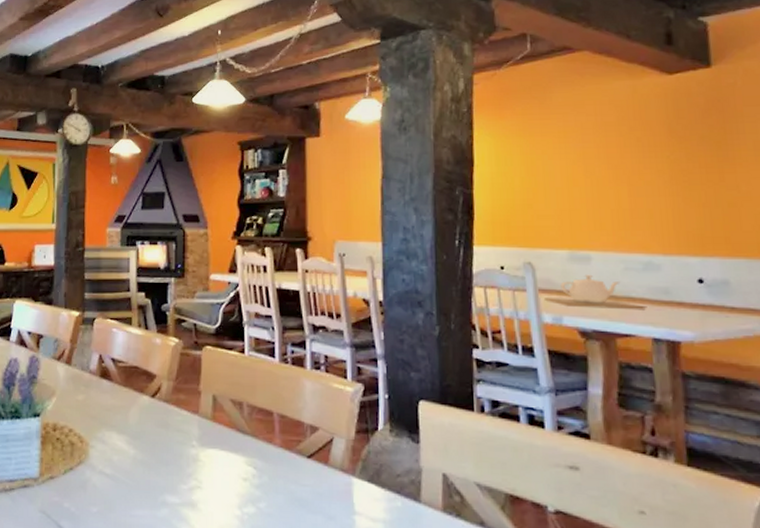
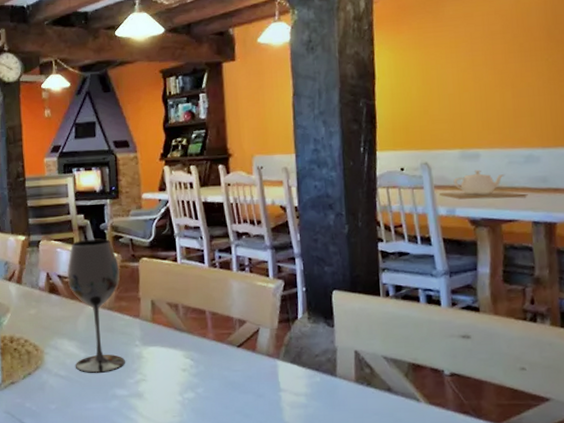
wineglass: none [122,320,179,475] -> present [67,238,125,373]

